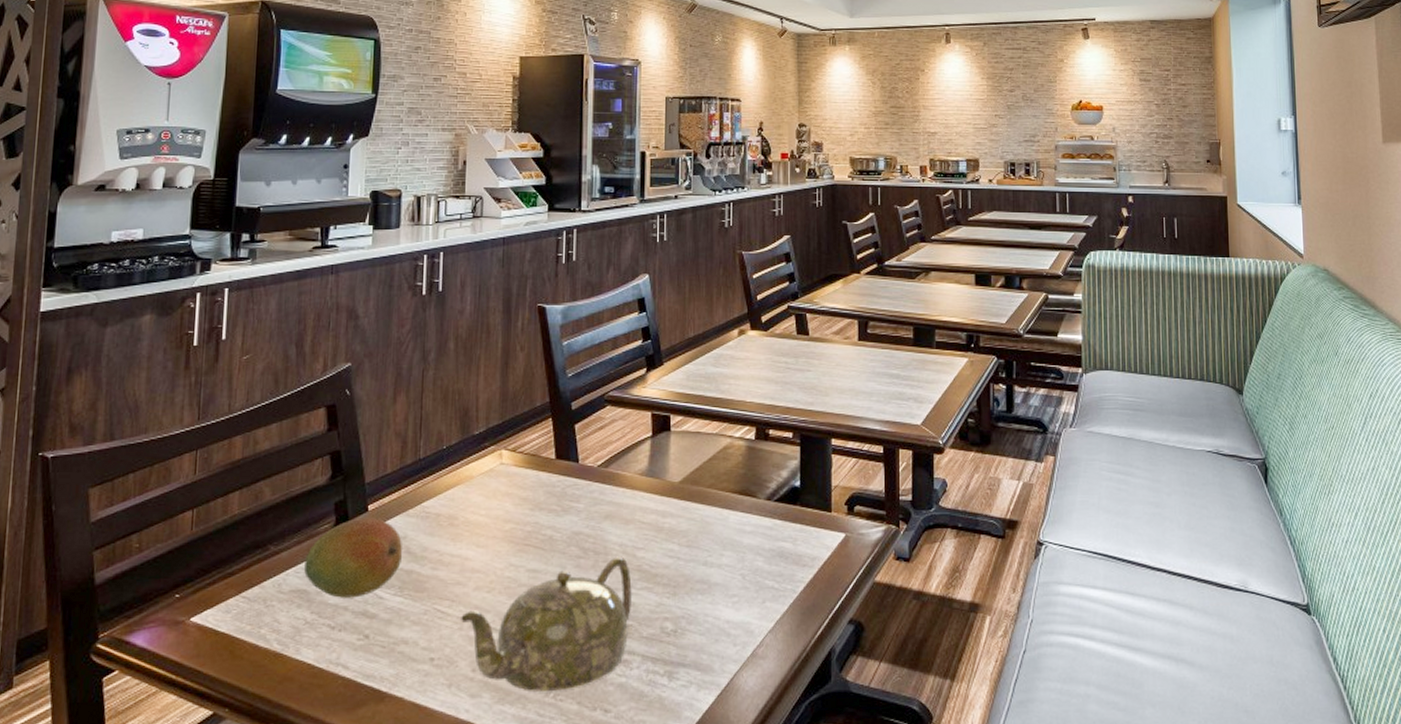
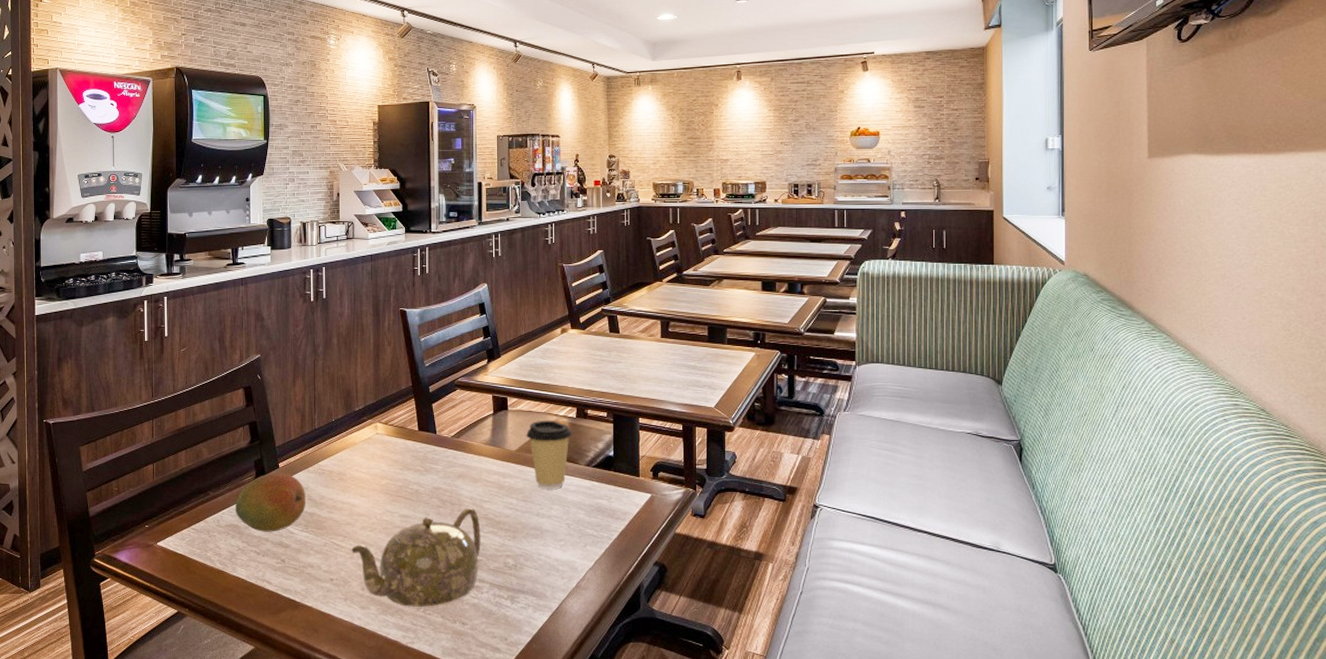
coffee cup: none [692,443,750,530] -> present [526,420,572,489]

